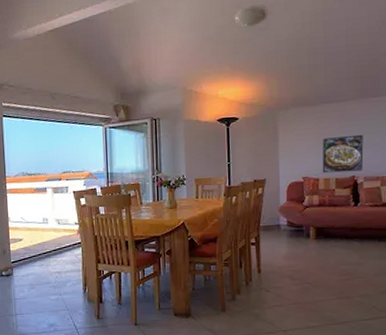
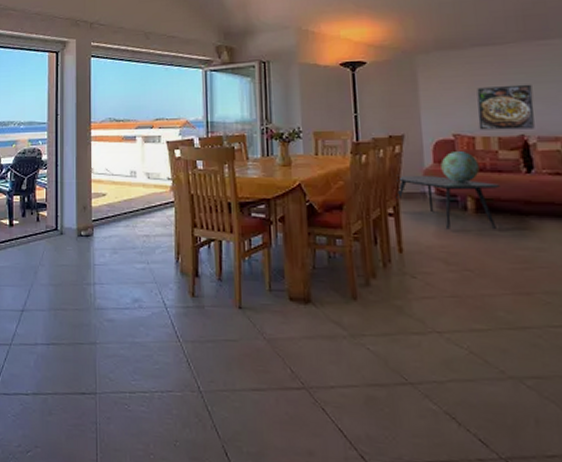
coffee table: none [258,211,334,253] -> present [396,176,500,230]
decorative globe: none [292,191,320,216] -> present [441,152,480,182]

